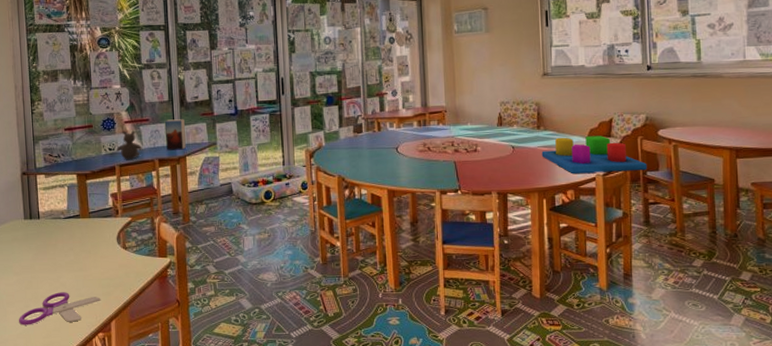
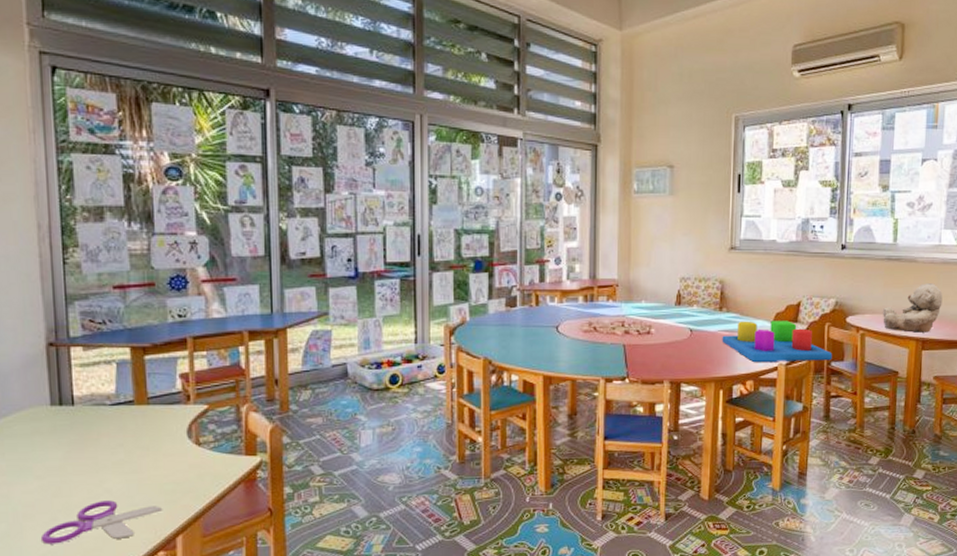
stuffed animal: present [116,130,142,160] -> none [189,292,226,331]
book: present [165,119,186,151] -> none [259,280,287,320]
teddy bear: none [693,96,753,143] -> present [883,283,943,333]

